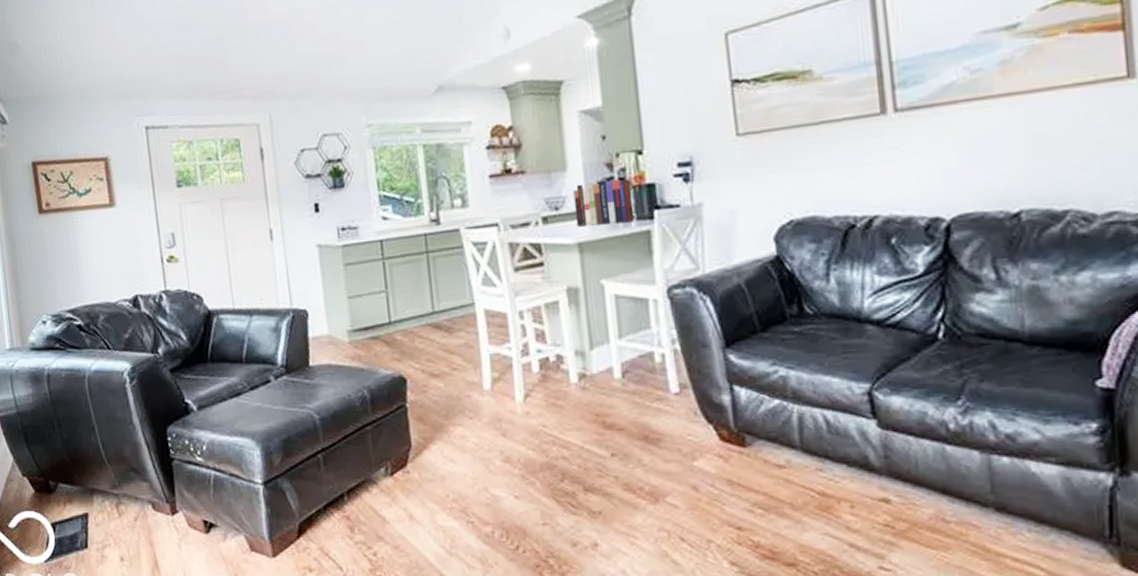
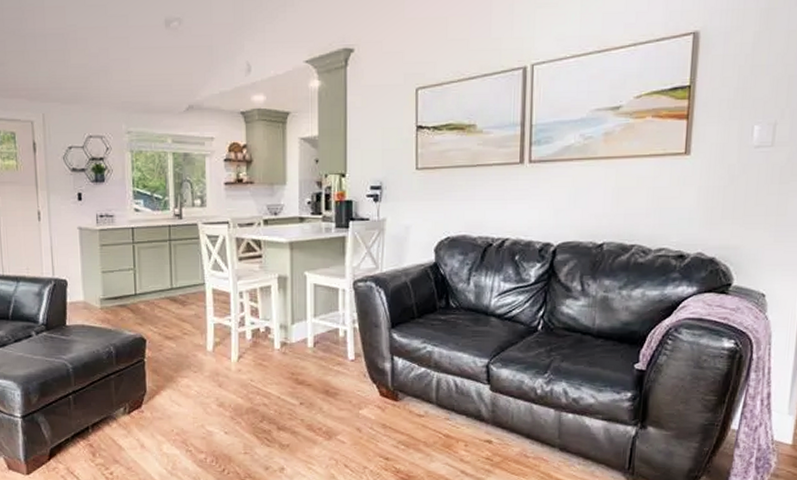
books: present [573,178,635,227] -> none [289,194,335,229]

